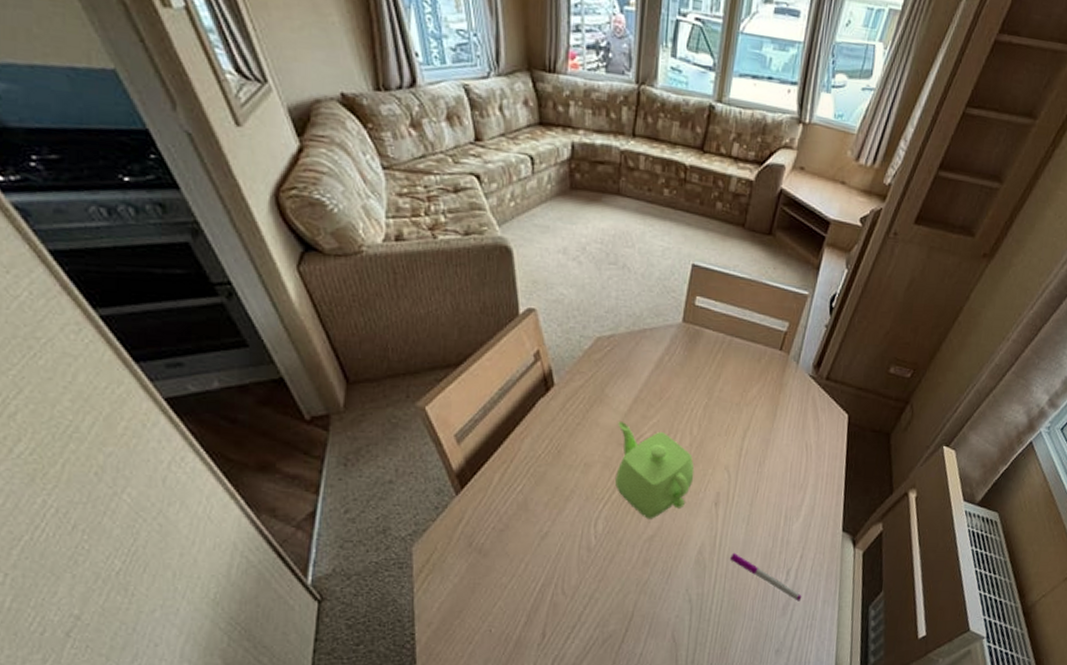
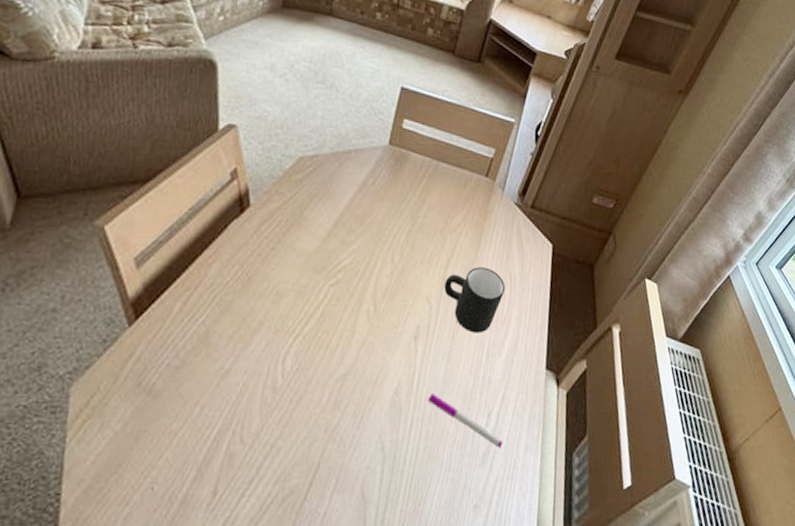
teapot: present [615,422,695,519] -> none [308,247,394,355]
mug: none [742,437,802,499] -> present [444,267,506,333]

